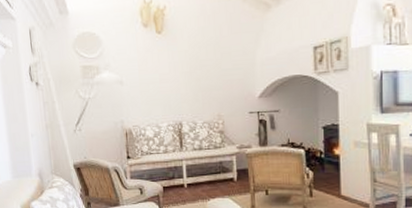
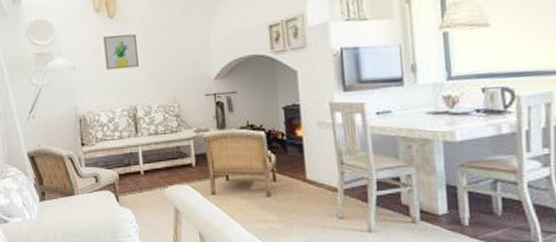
wall art: none [151,50,186,86] -> present [103,34,140,71]

